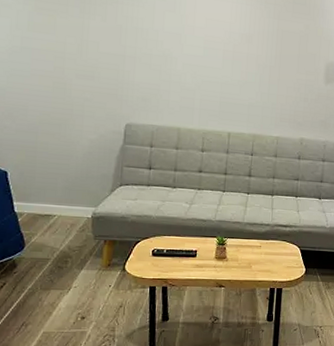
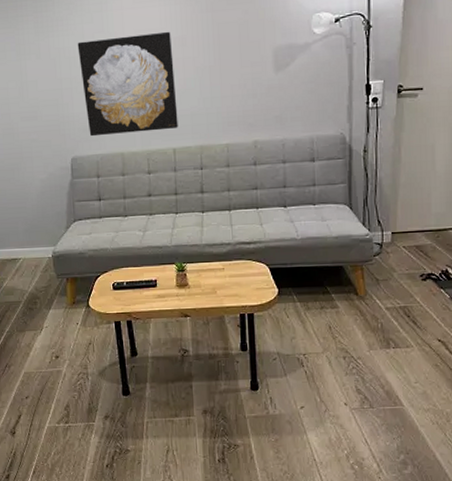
wall art: none [146,15,239,115] -> present [77,31,178,137]

